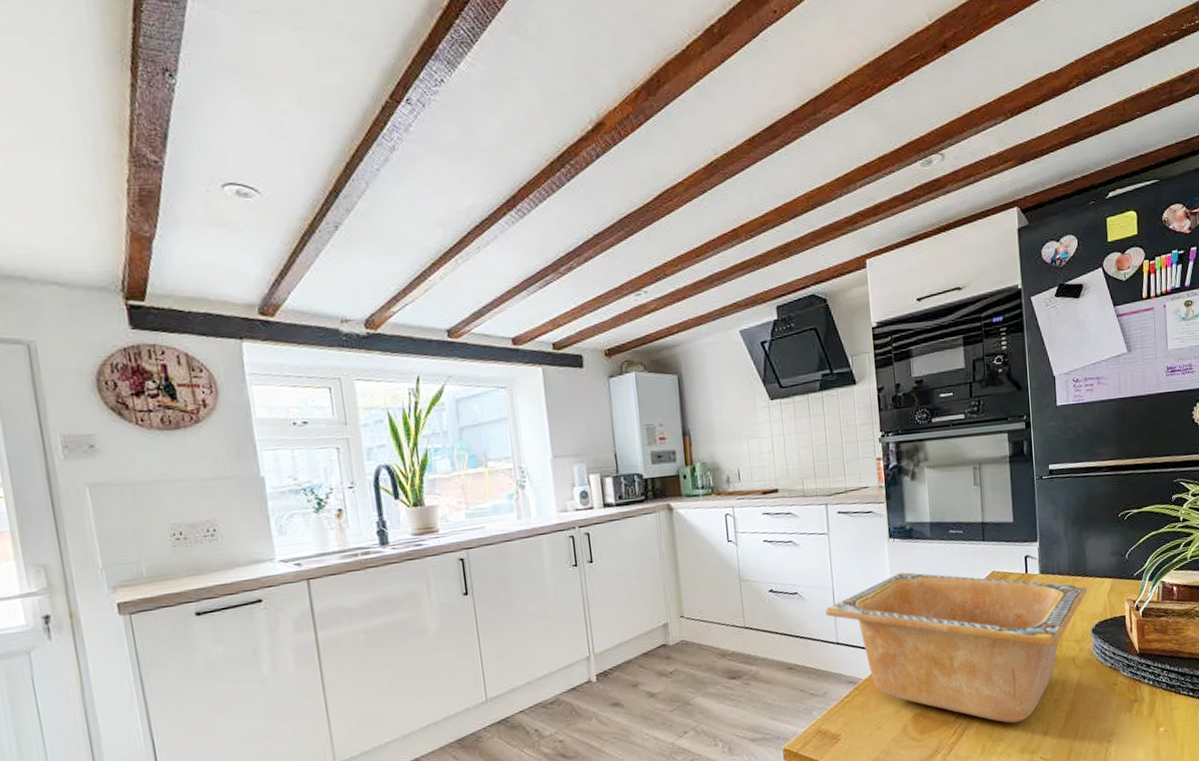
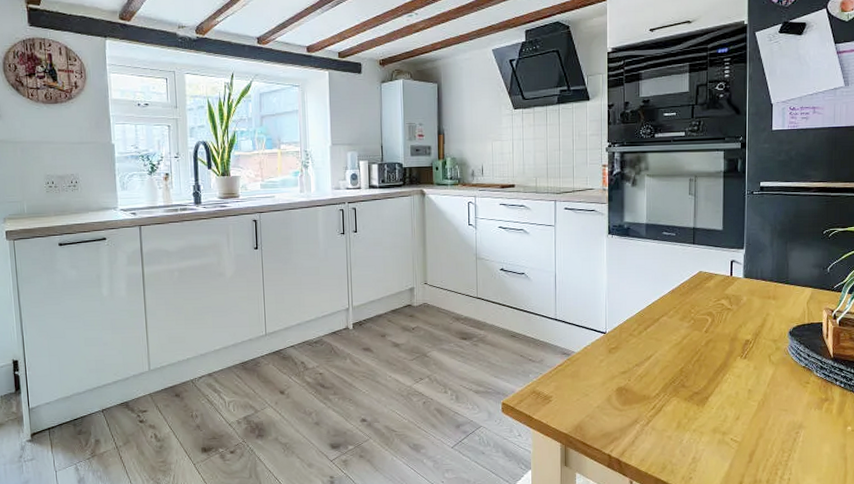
serving bowl: present [824,572,1088,723] -> none [546,264,788,406]

